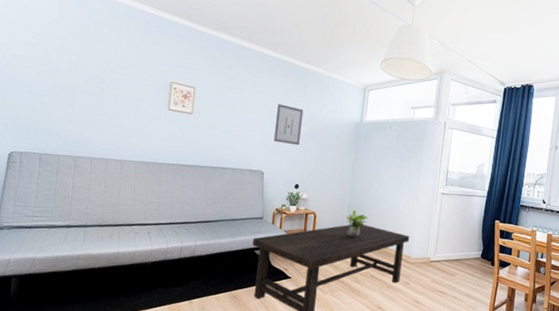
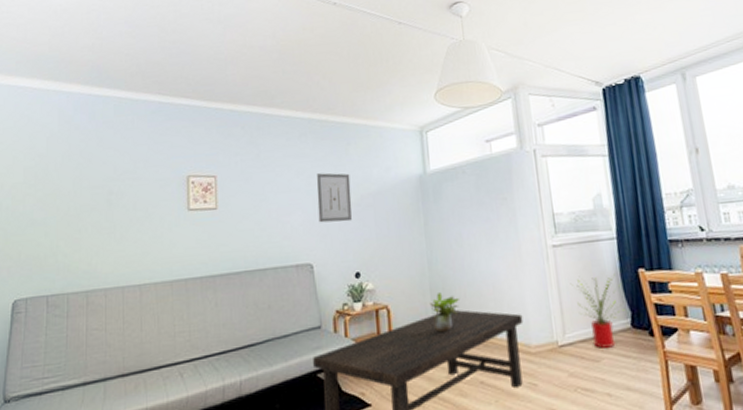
house plant: none [447,219,482,268] -> present [570,274,625,348]

